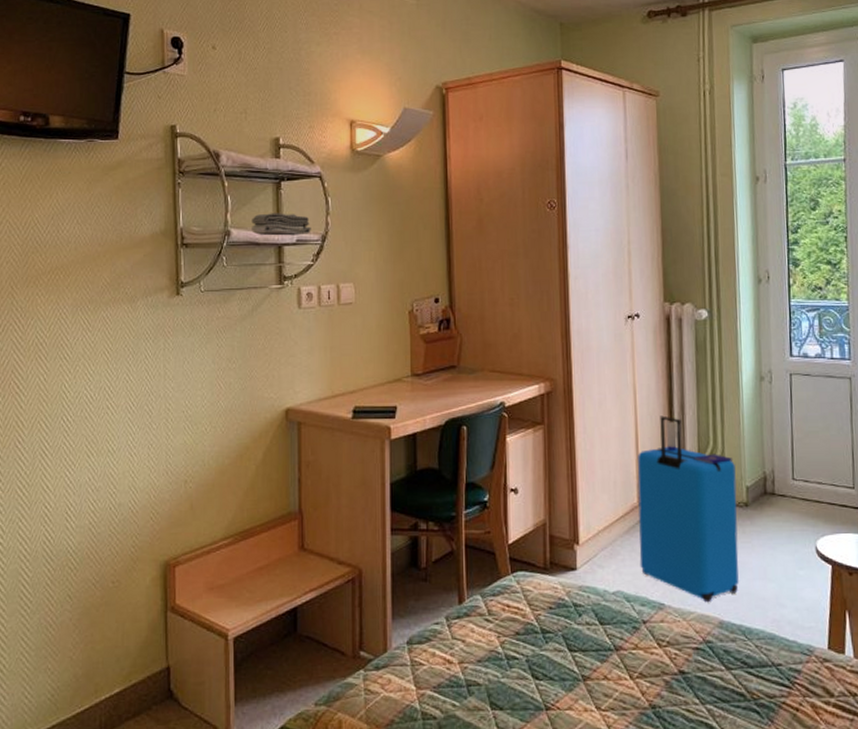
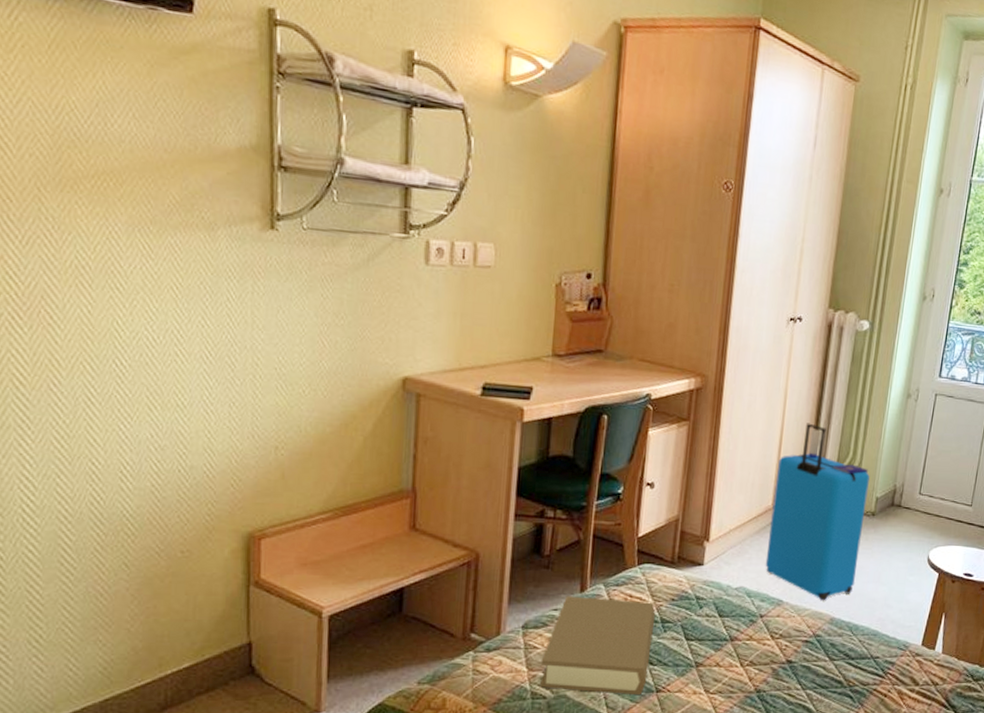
towel: present [252,213,311,236] -> none [372,144,448,178]
book: none [428,608,535,714] -> present [540,596,656,696]

